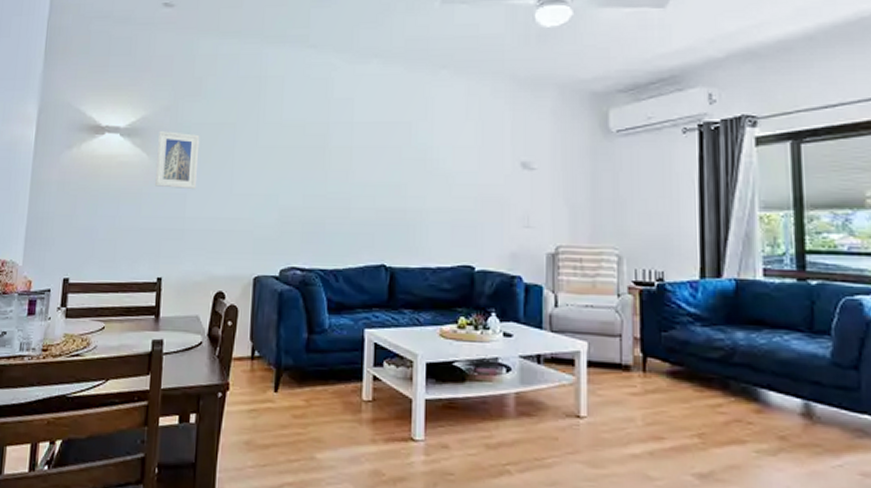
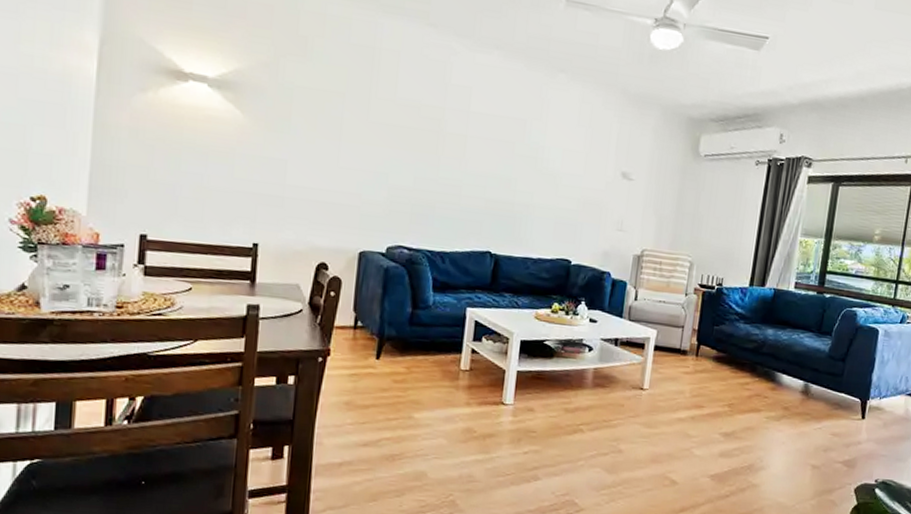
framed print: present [155,130,200,190] -> none [251,87,304,157]

